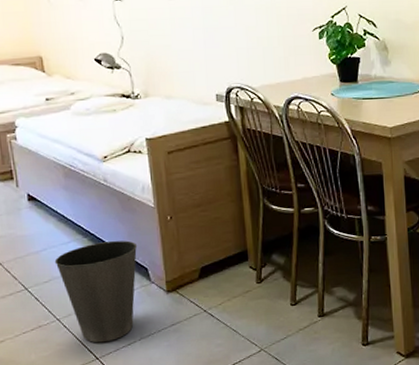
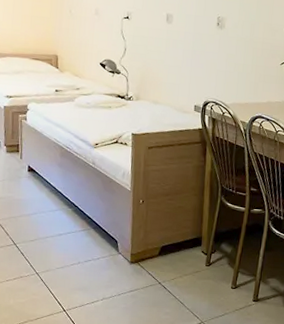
waste basket: present [54,240,138,343] -> none [42,214,112,298]

